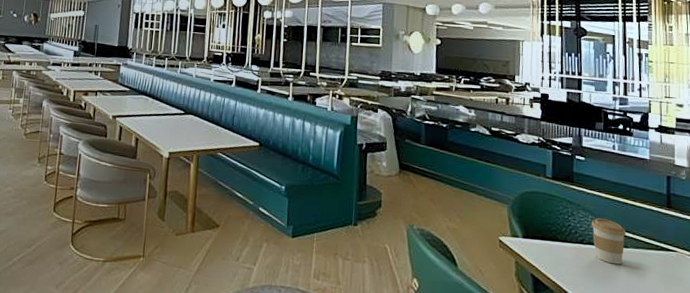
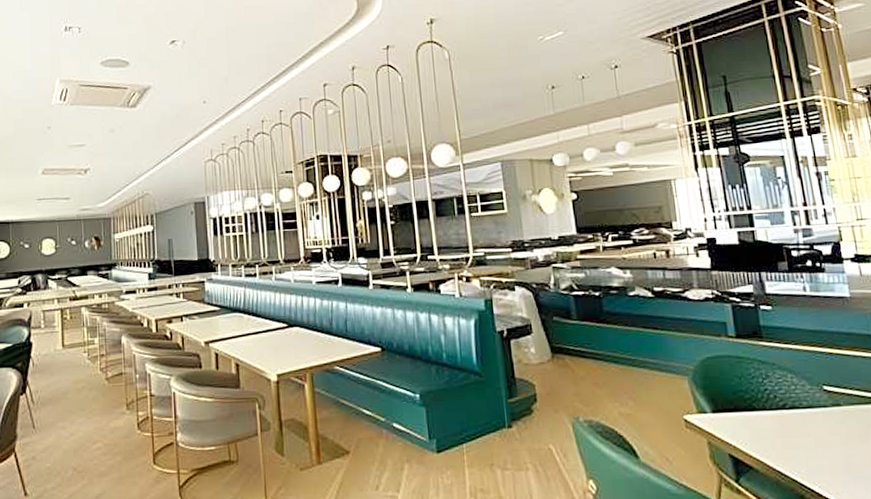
coffee cup: present [591,218,626,265] -> none [791,375,837,428]

